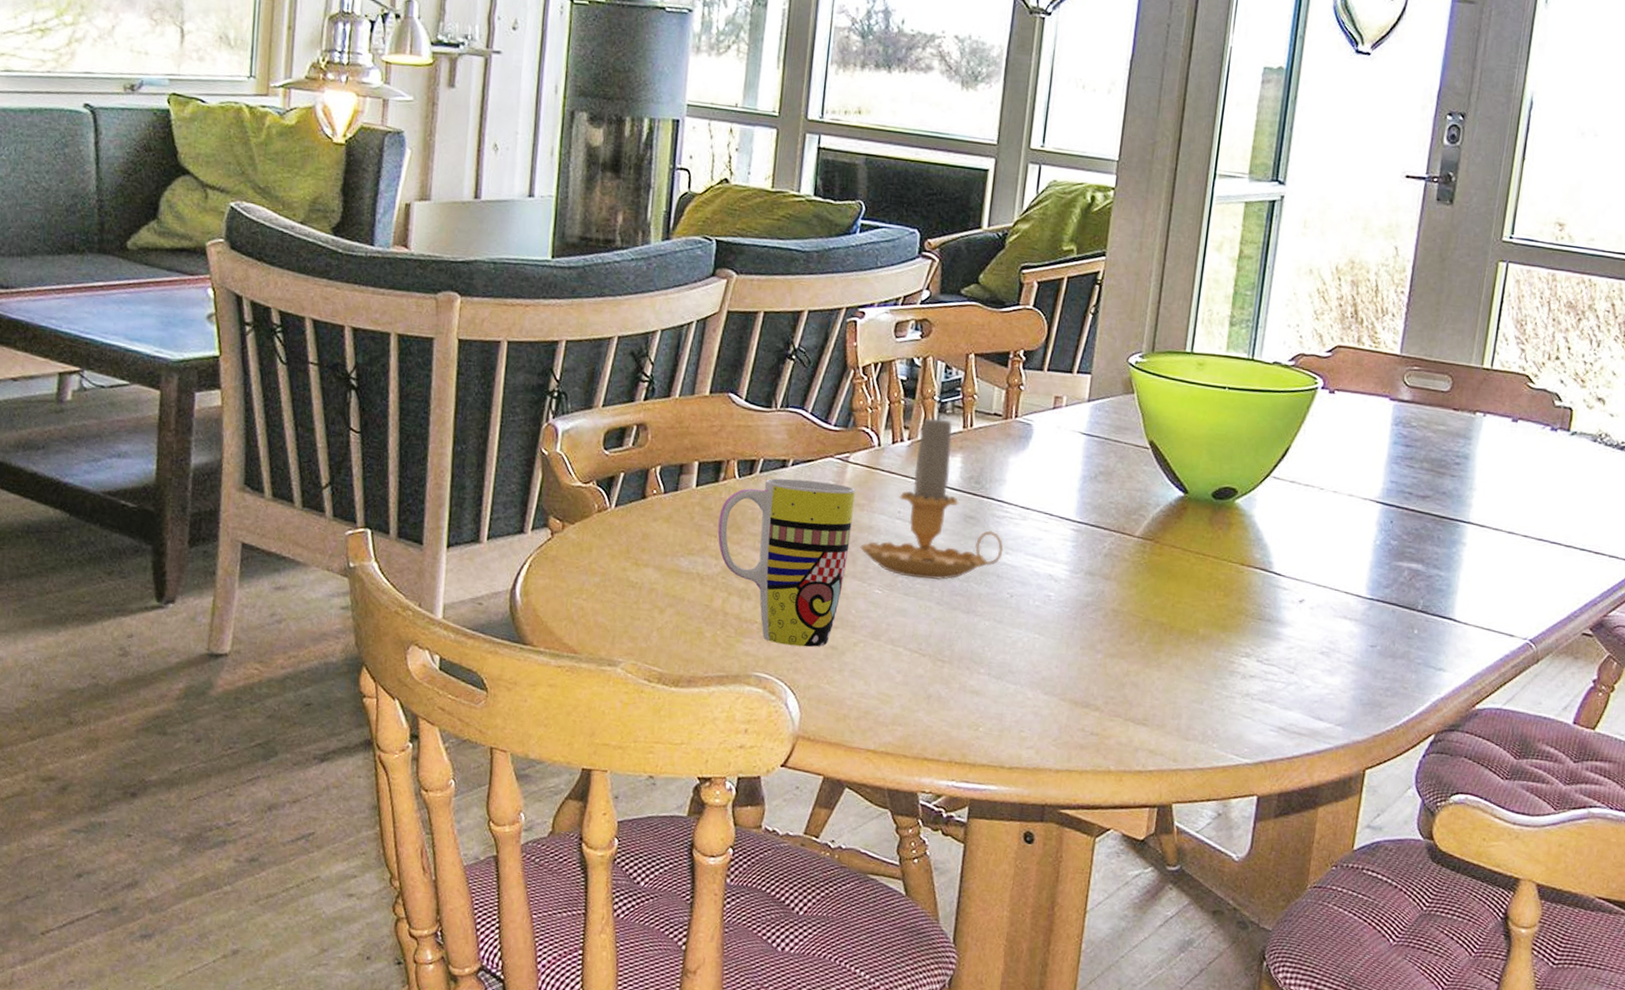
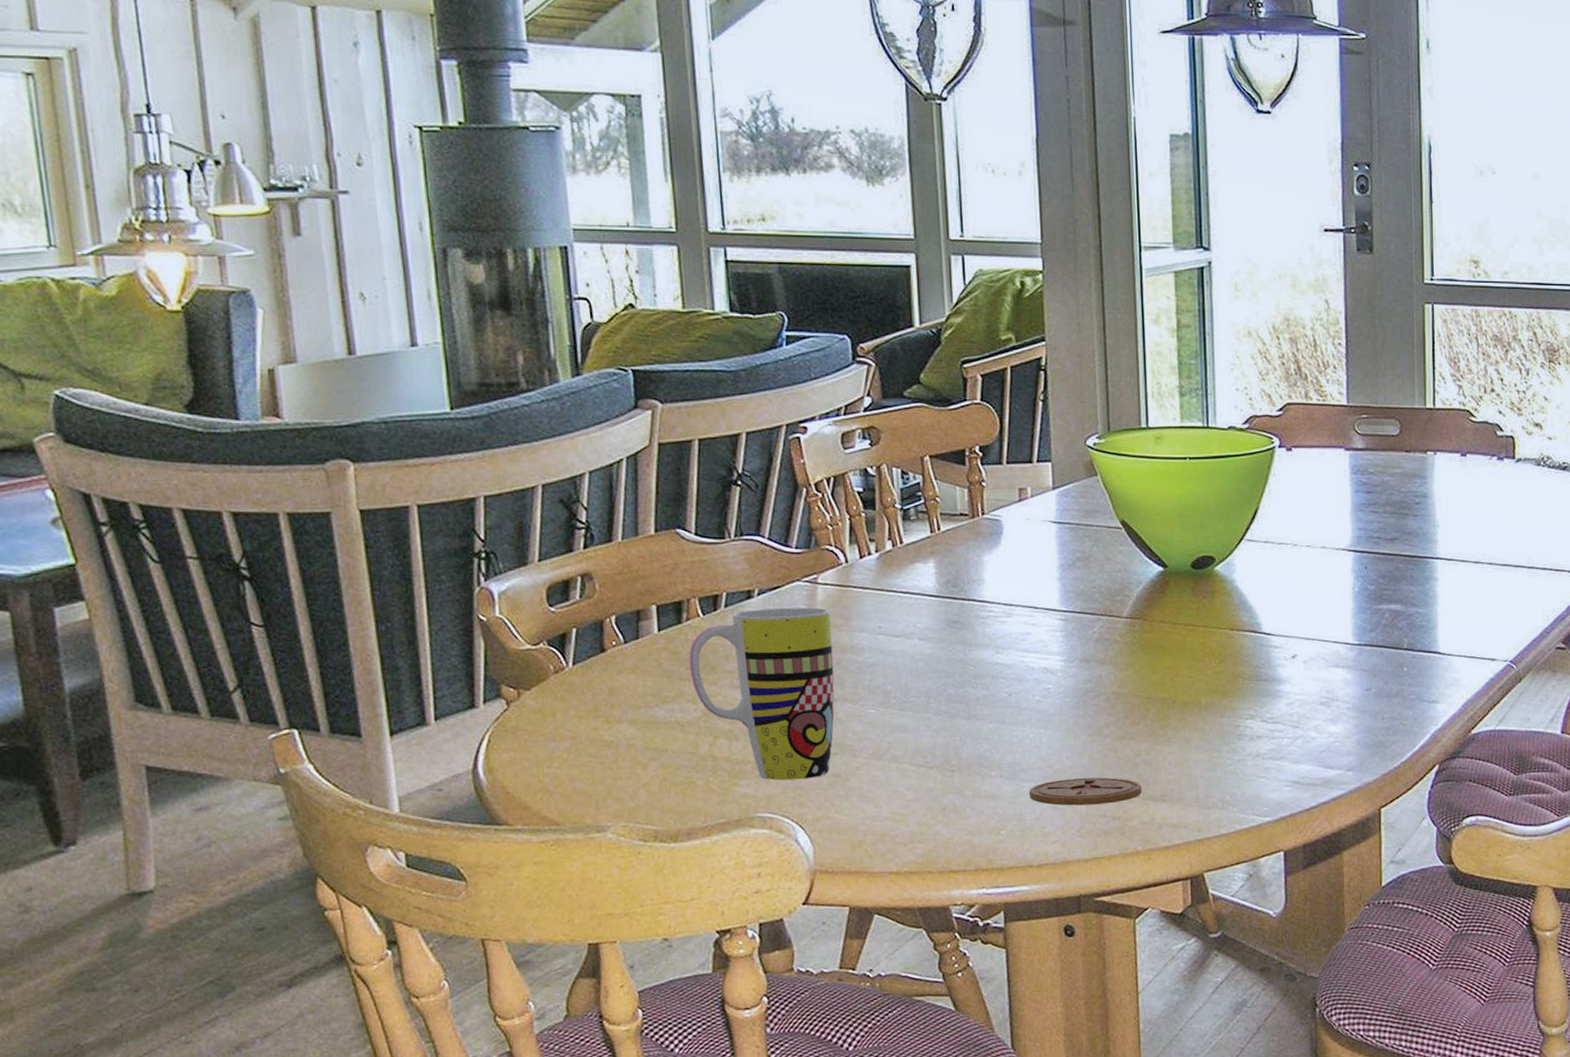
candle: present [860,410,1004,581] -> none [846,518,994,692]
coaster: none [1013,687,1126,719] -> present [1029,777,1143,806]

